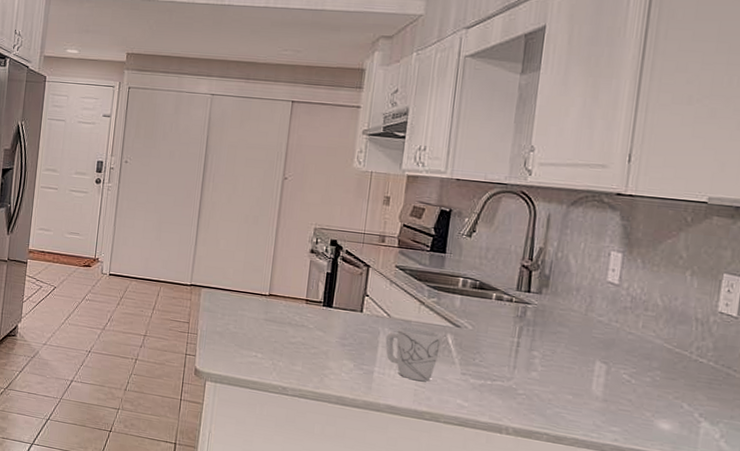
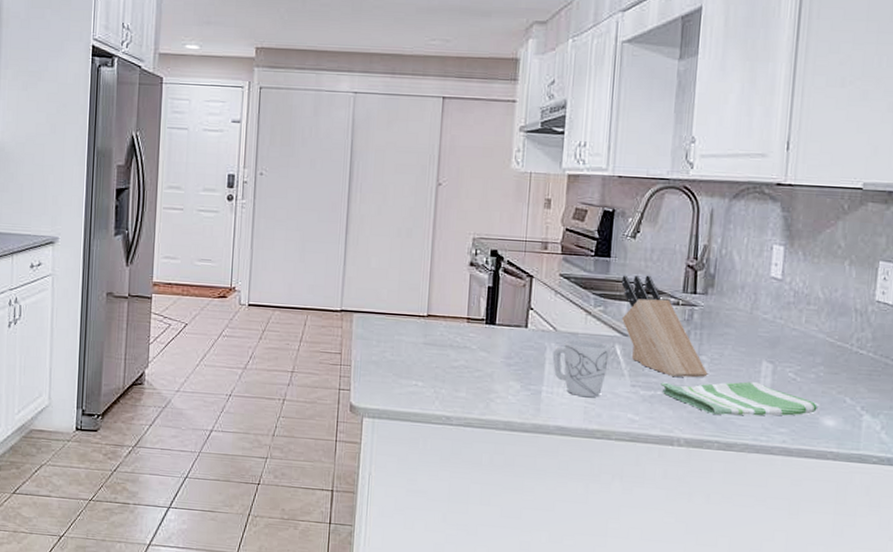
knife block: none [454,270,539,372] -> present [621,275,708,378]
dish towel: none [491,372,656,416] -> present [661,381,820,416]

